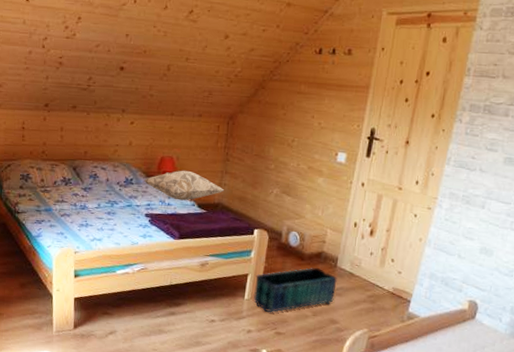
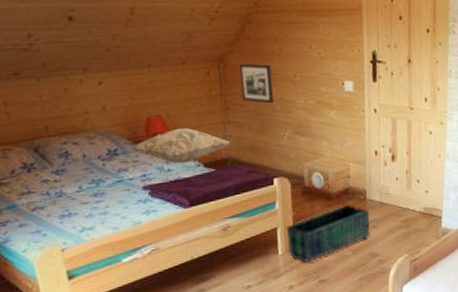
picture frame: none [243,123,273,162] -> present [239,63,274,104]

